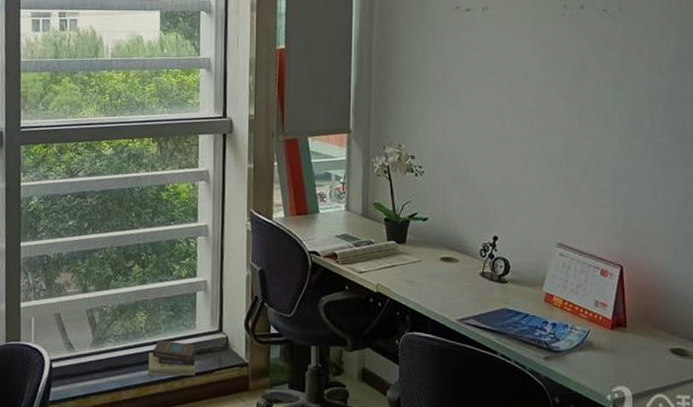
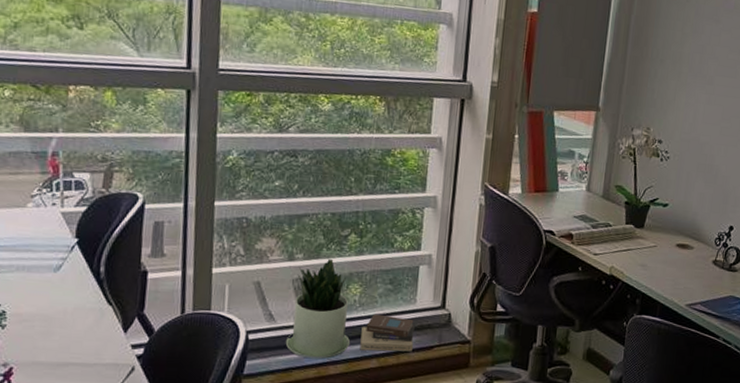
planter: none [83,289,140,385] -> present [285,258,351,360]

